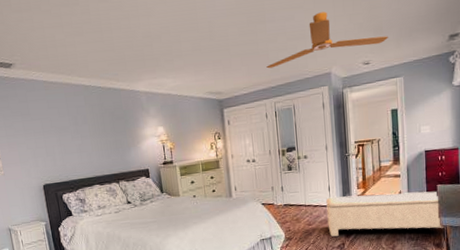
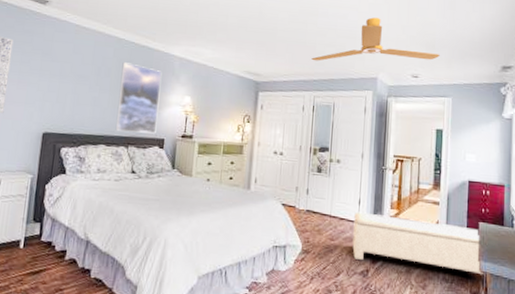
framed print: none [95,106,140,170] -> present [116,62,162,134]

